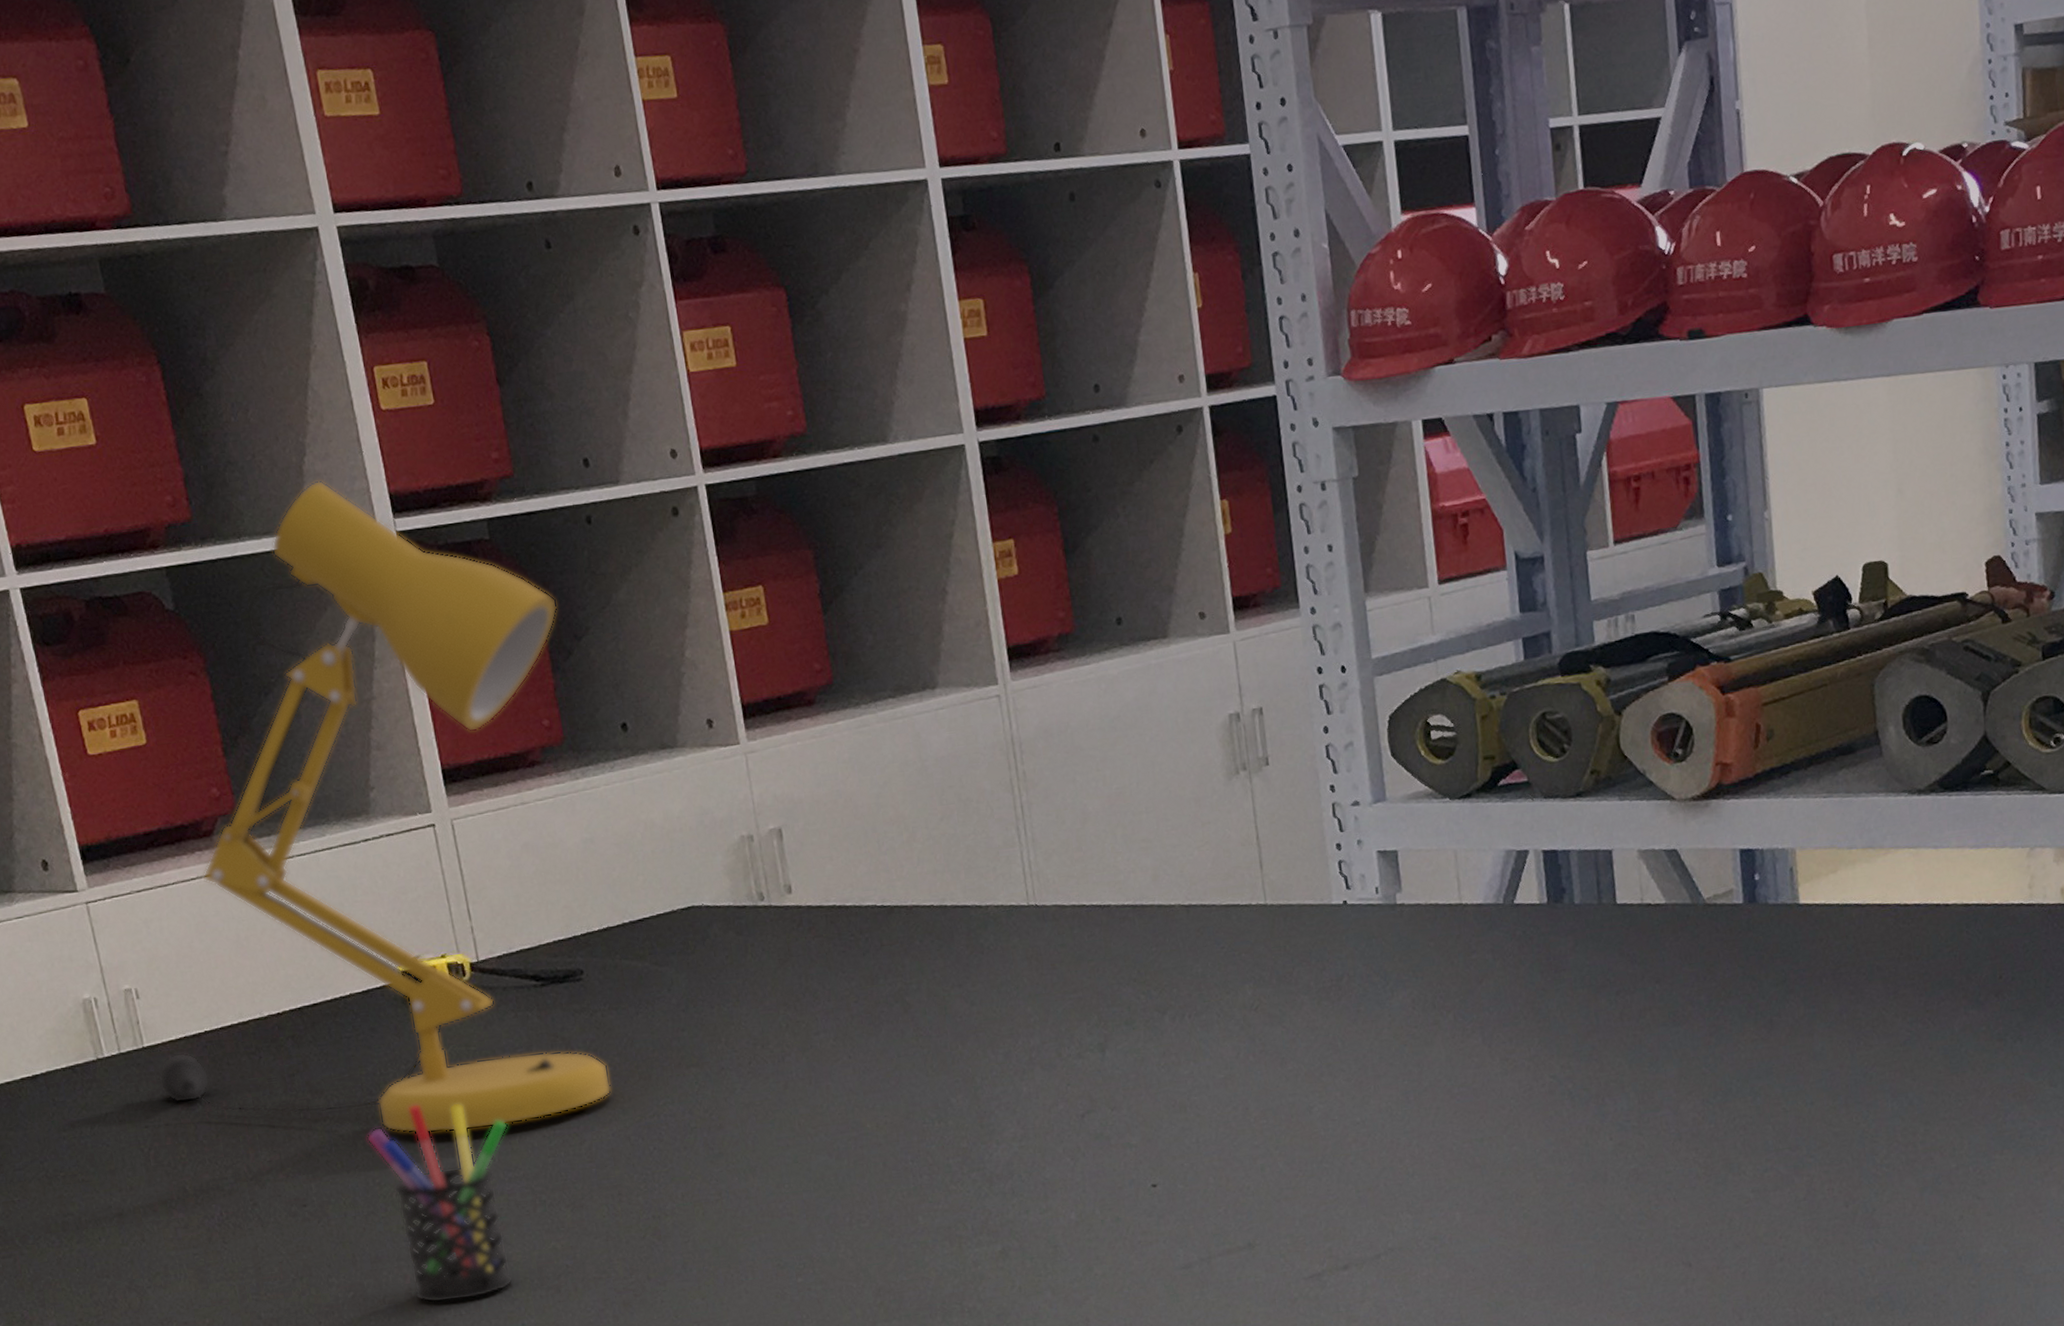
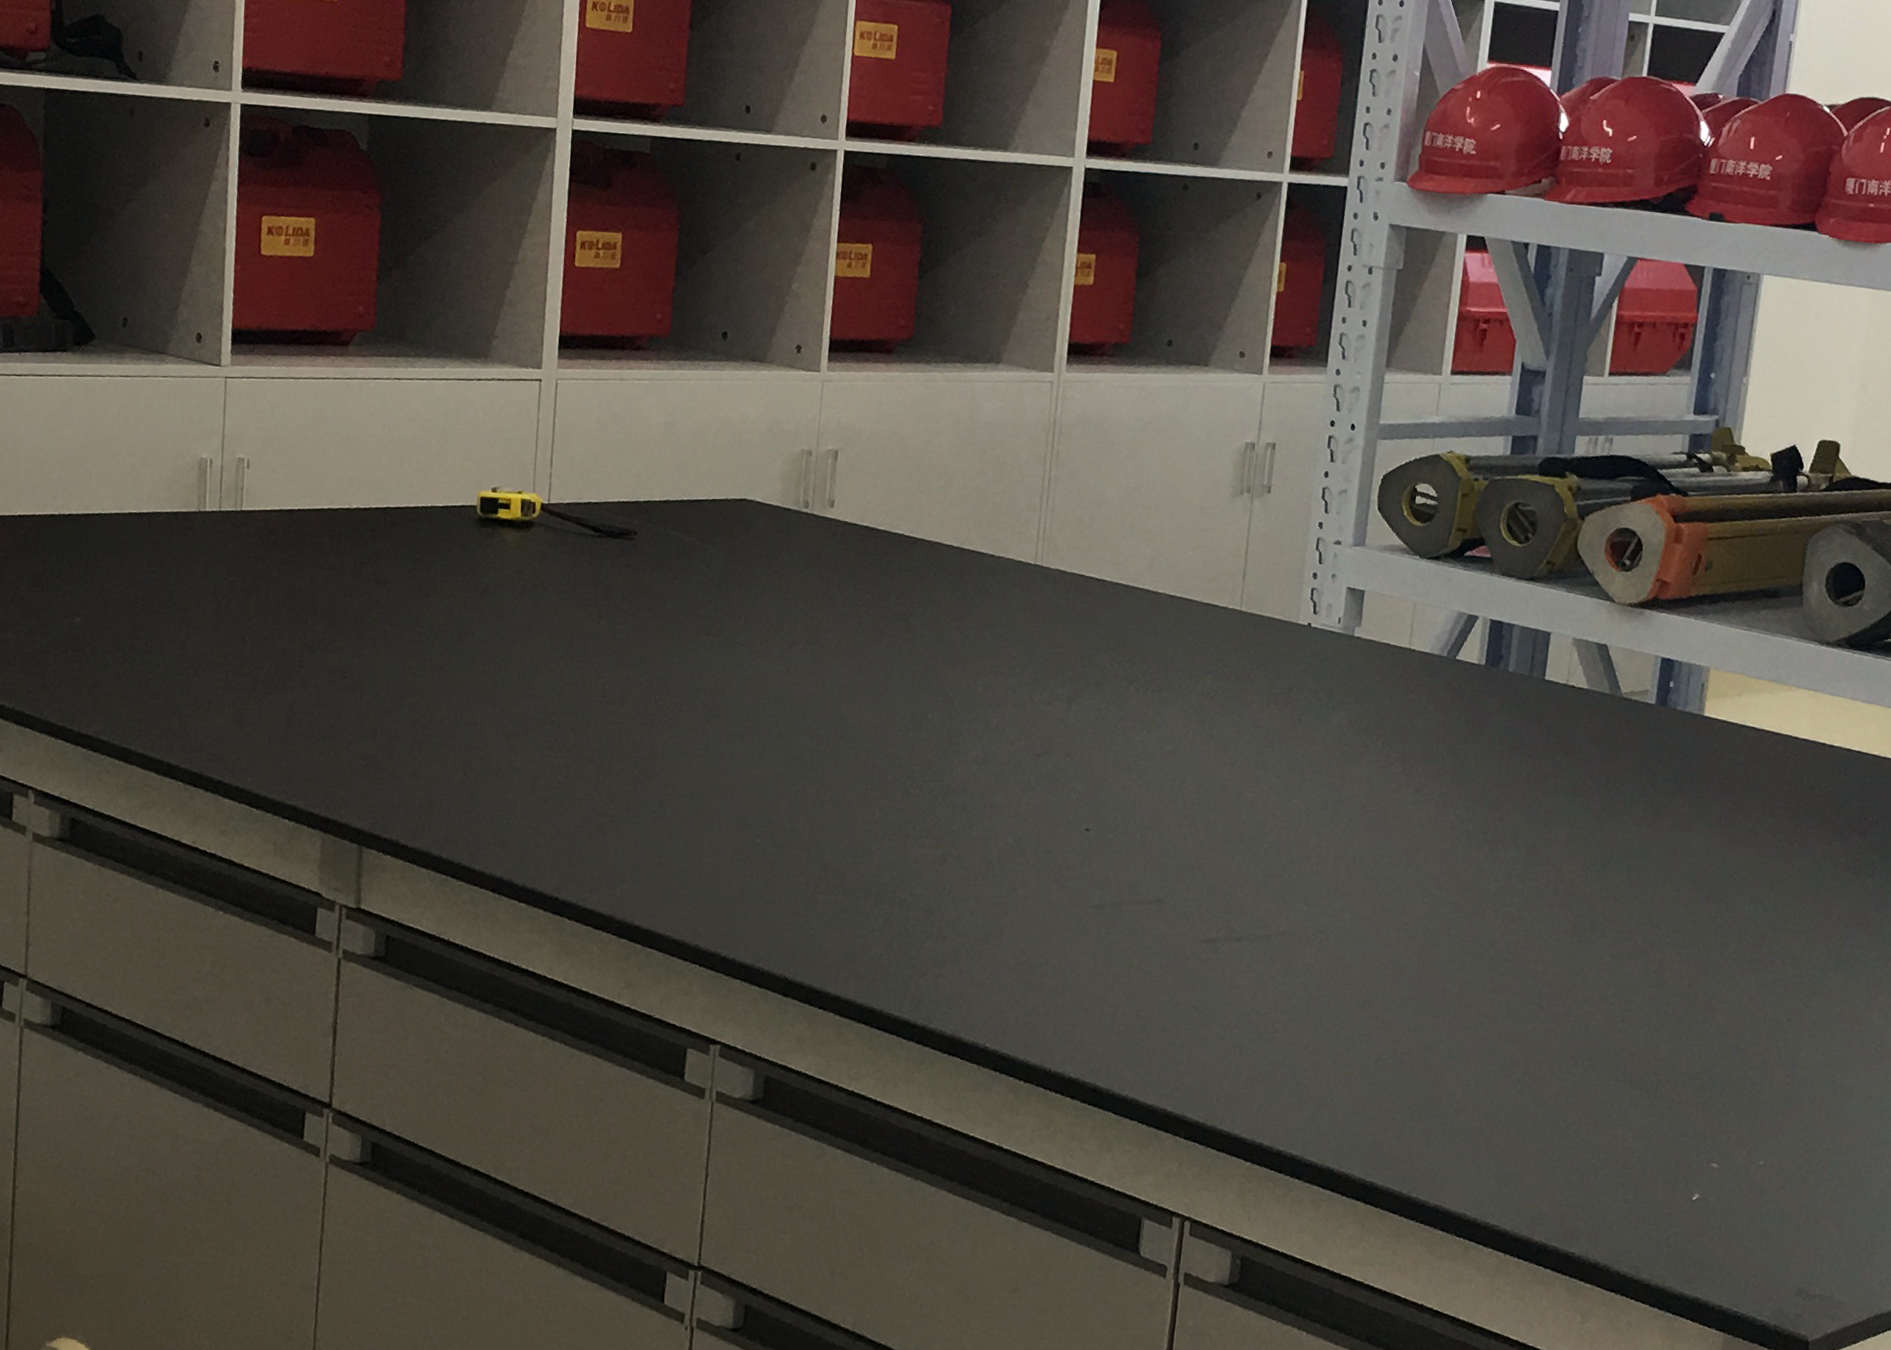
desk lamp: present [159,480,612,1134] -> none [247,72,694,650]
pen holder: present [366,1104,514,1303] -> none [413,612,540,792]

